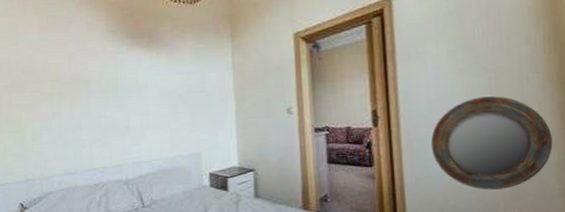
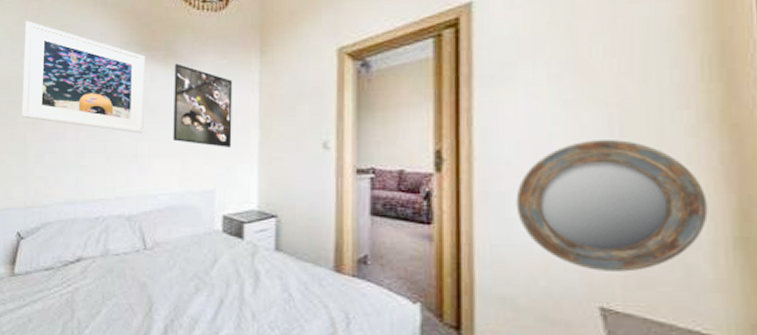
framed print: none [12,12,134,109] -> present [21,20,145,134]
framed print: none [158,48,213,117] -> present [173,63,233,147]

